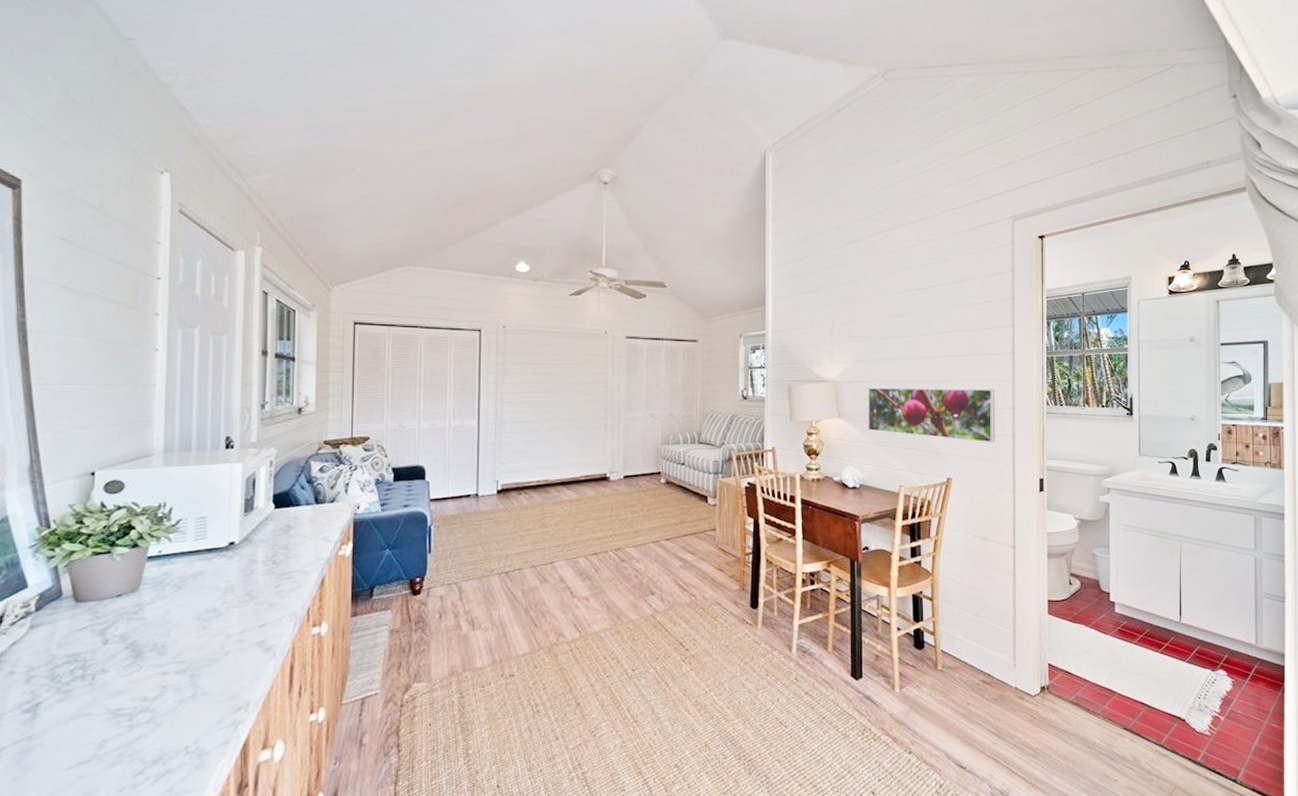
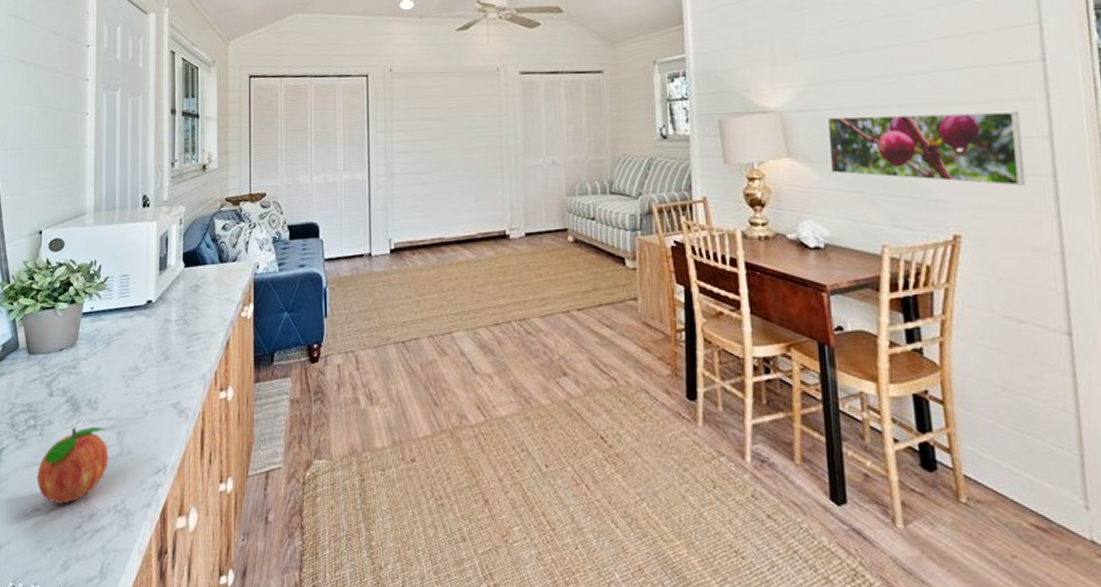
fruit: none [85,671,179,752] -> present [36,426,109,504]

